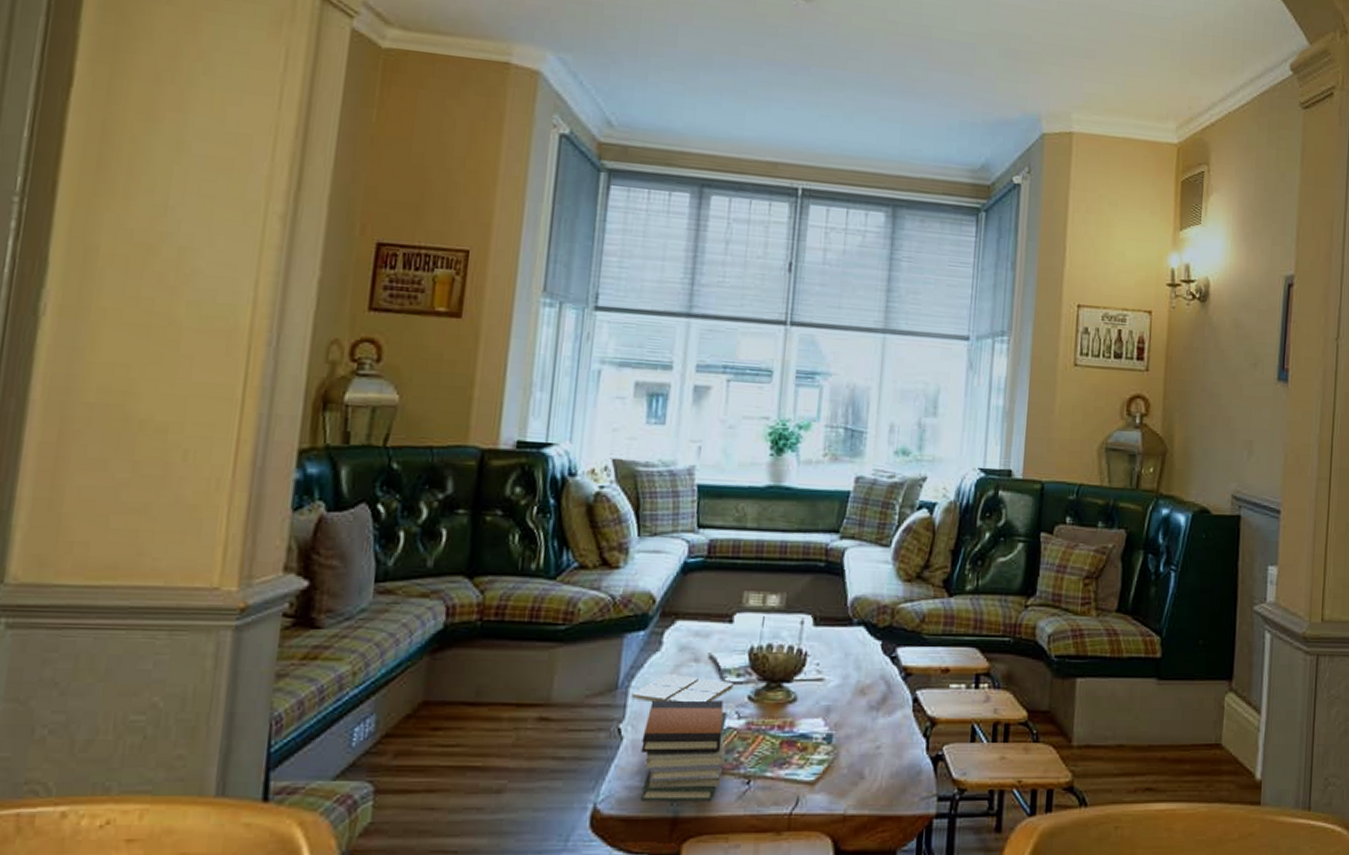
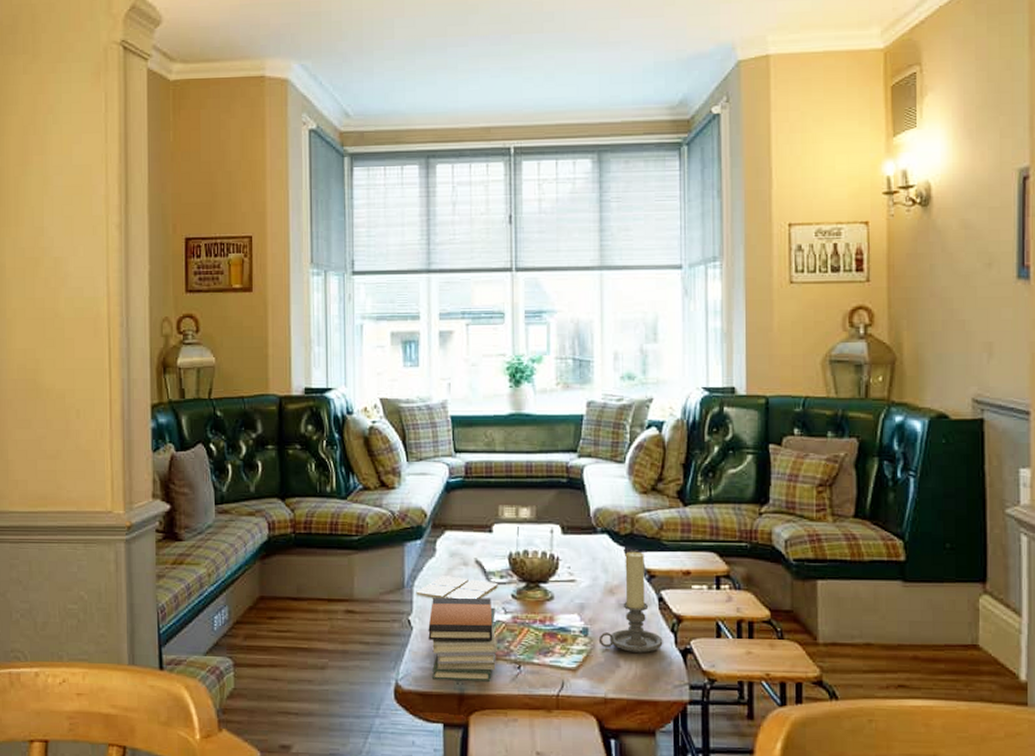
candle holder: none [843,646,914,762] -> present [598,551,663,654]

